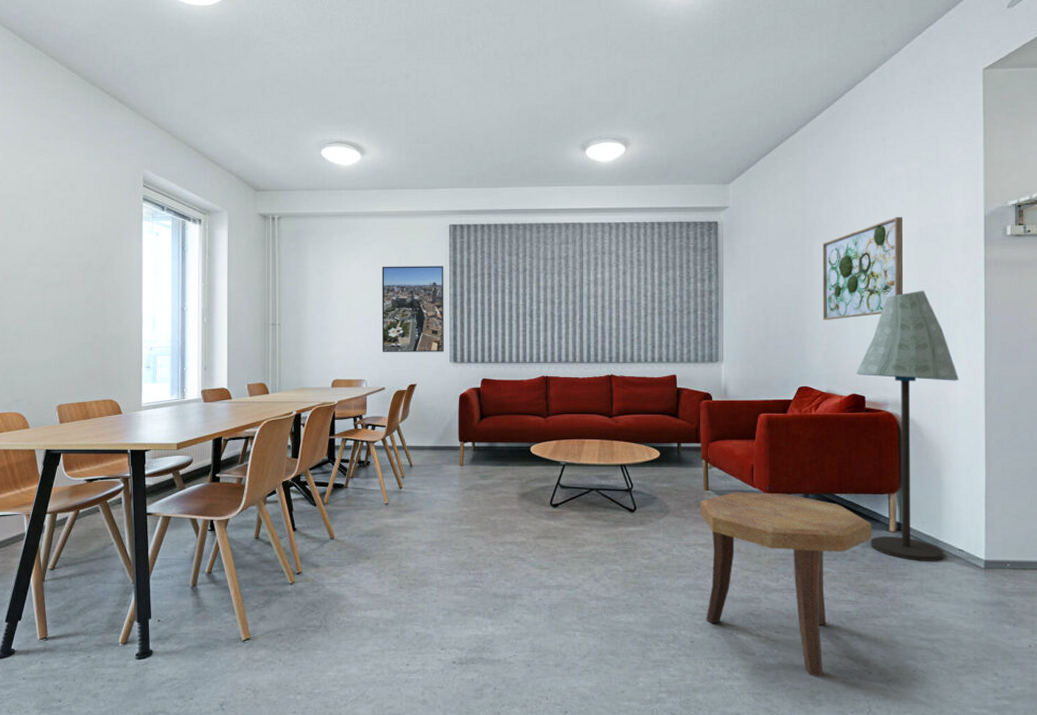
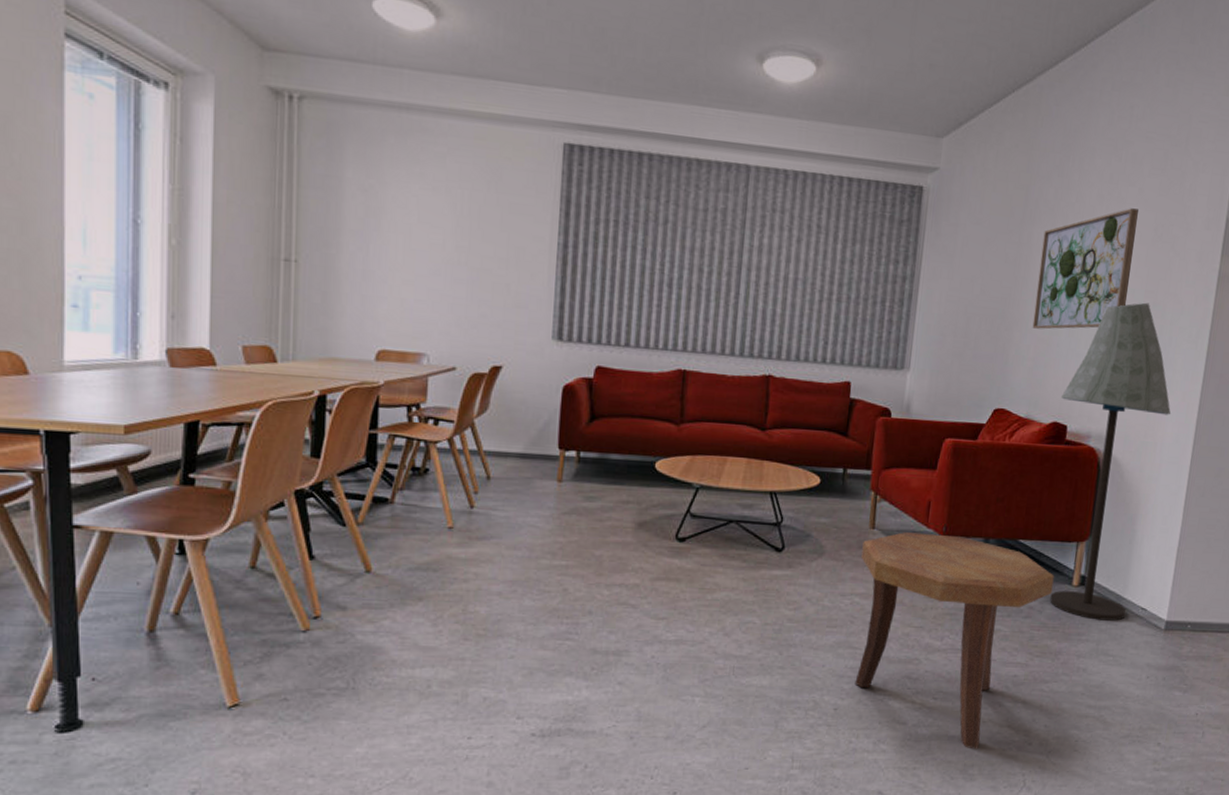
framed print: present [382,266,444,352] -> none [453,191,552,325]

